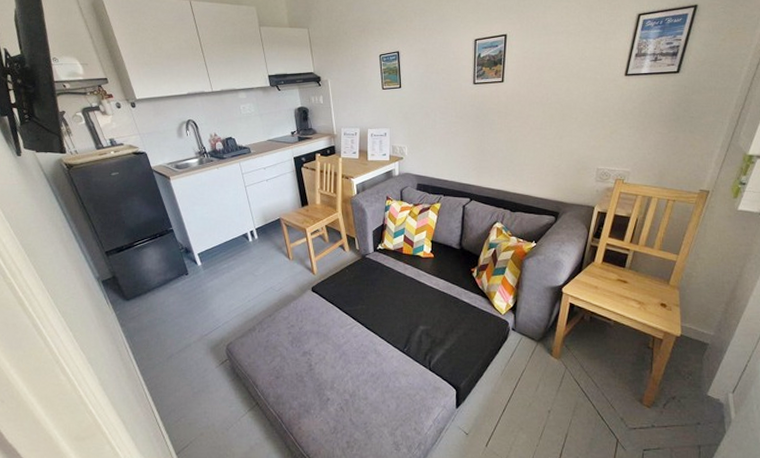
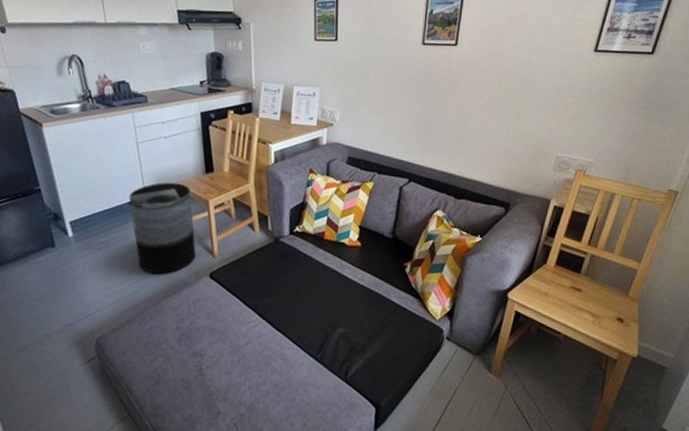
trash can: none [242,216,299,290] -> present [129,182,196,274]

